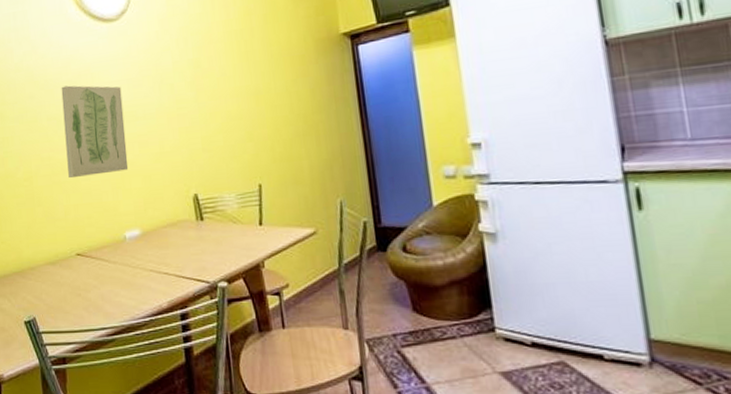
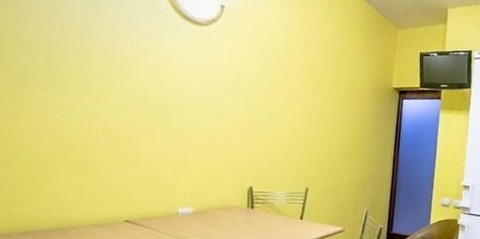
wall art: present [61,85,129,179] -> none [130,70,199,157]

